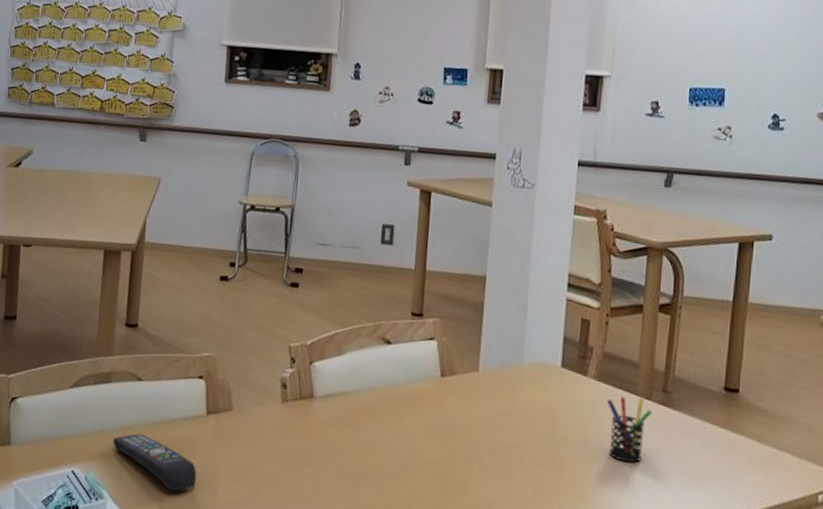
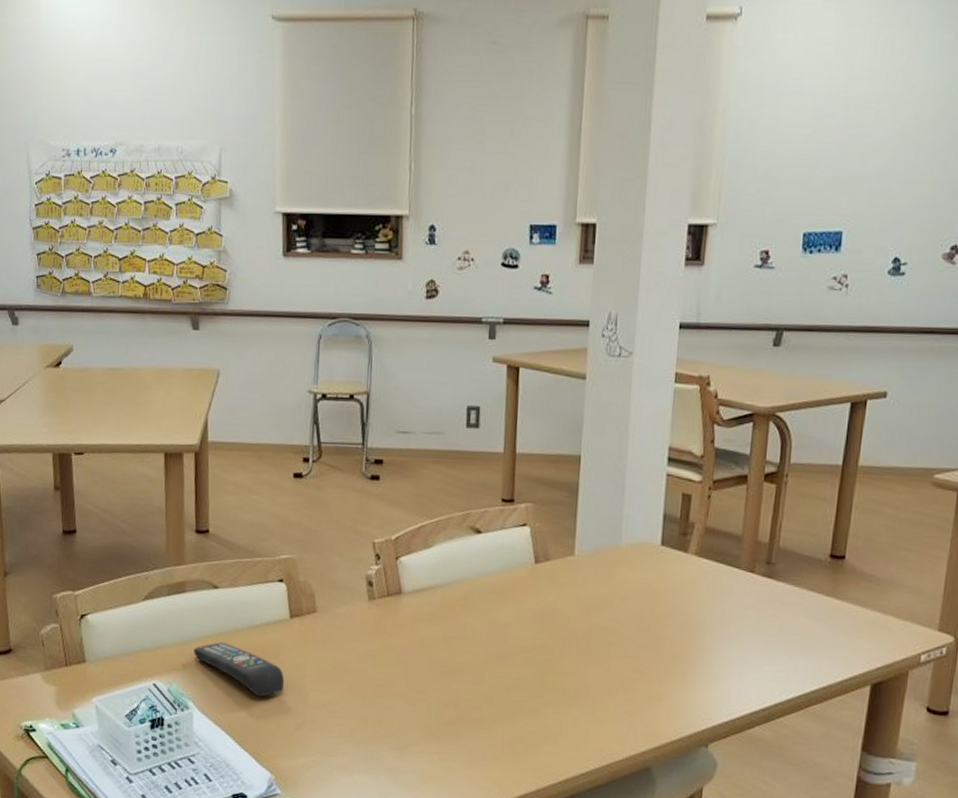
pen holder: present [606,396,652,463] -> none [708,570,755,637]

